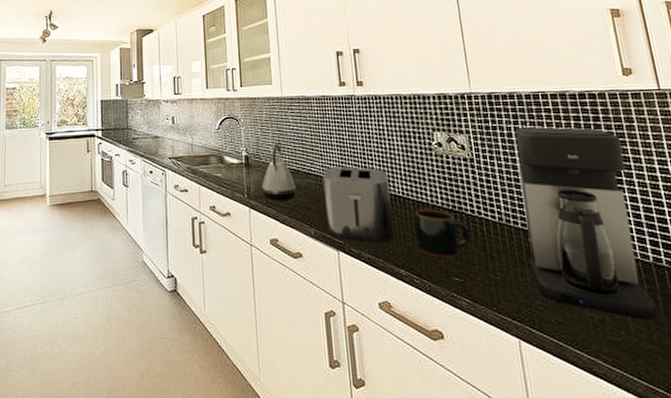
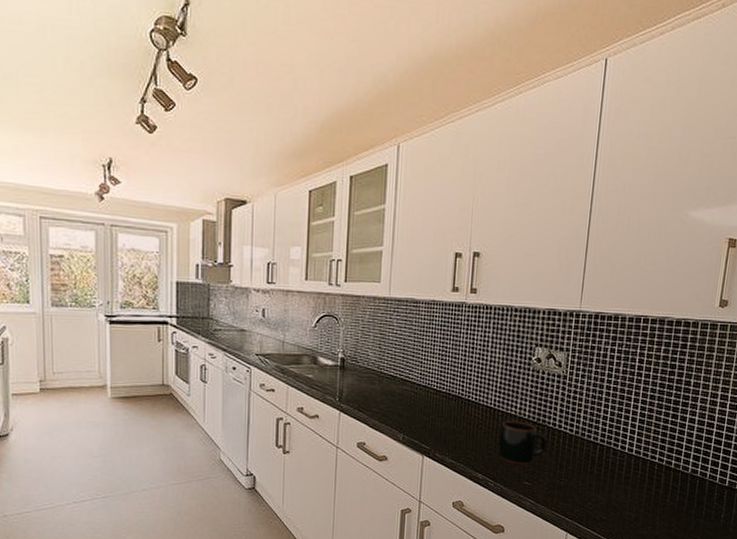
kettle: present [261,143,296,200] -> none [355,346,391,405]
toaster: present [322,166,395,243] -> none [415,375,484,450]
coffee maker: present [514,127,658,320] -> none [591,349,698,518]

